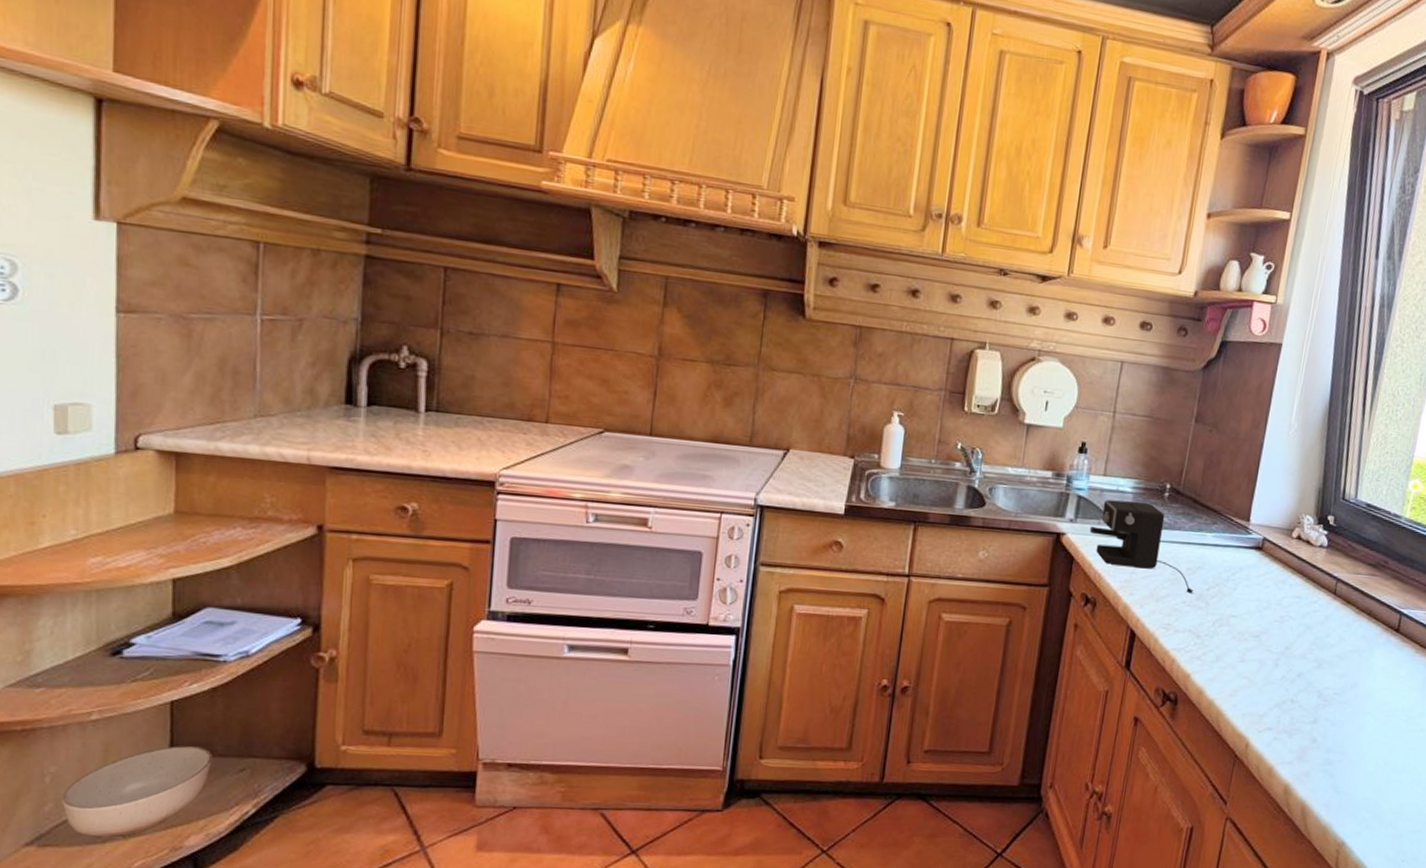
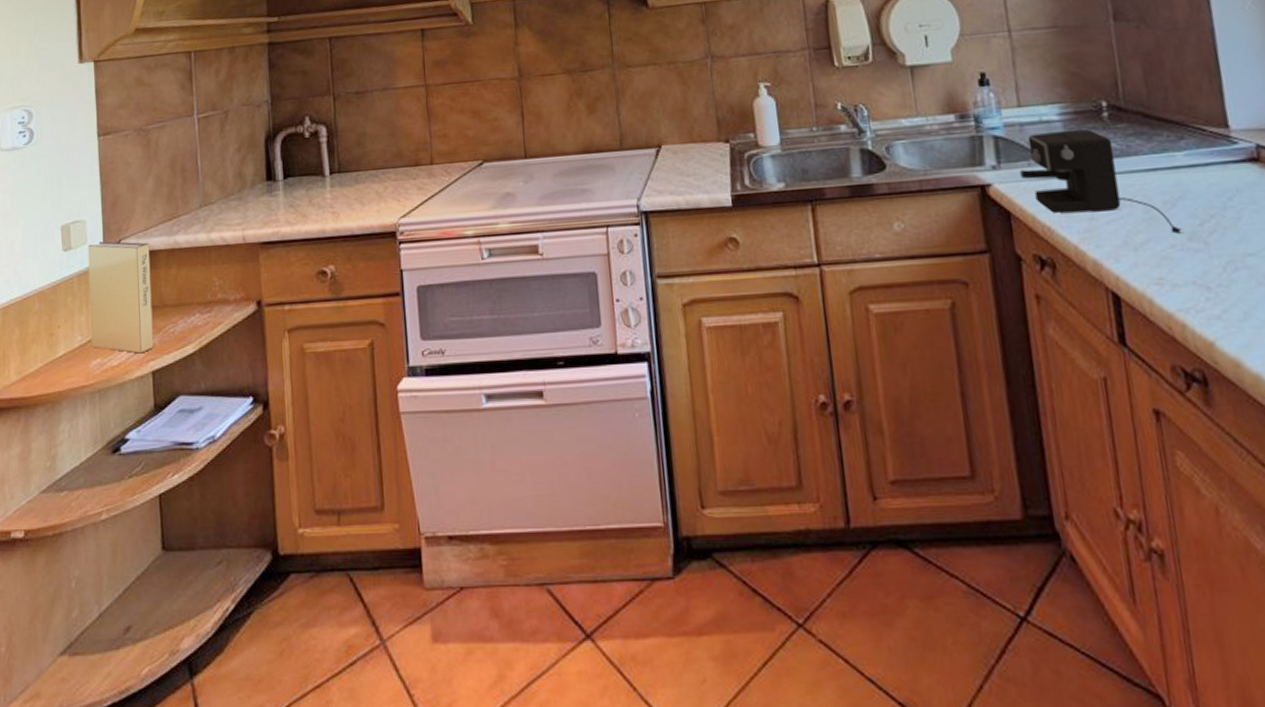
bowl: present [62,745,213,837] -> none [84,539,196,642]
book: none [90,432,181,559] -> present [88,241,154,354]

